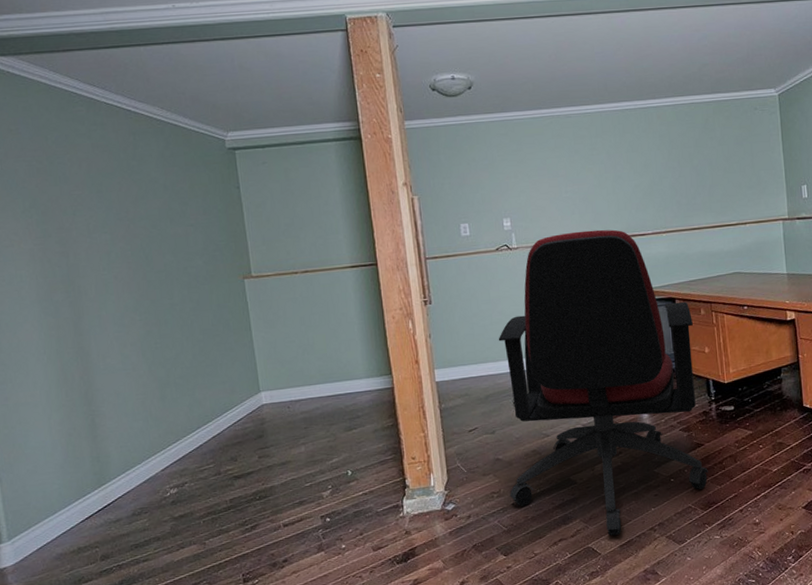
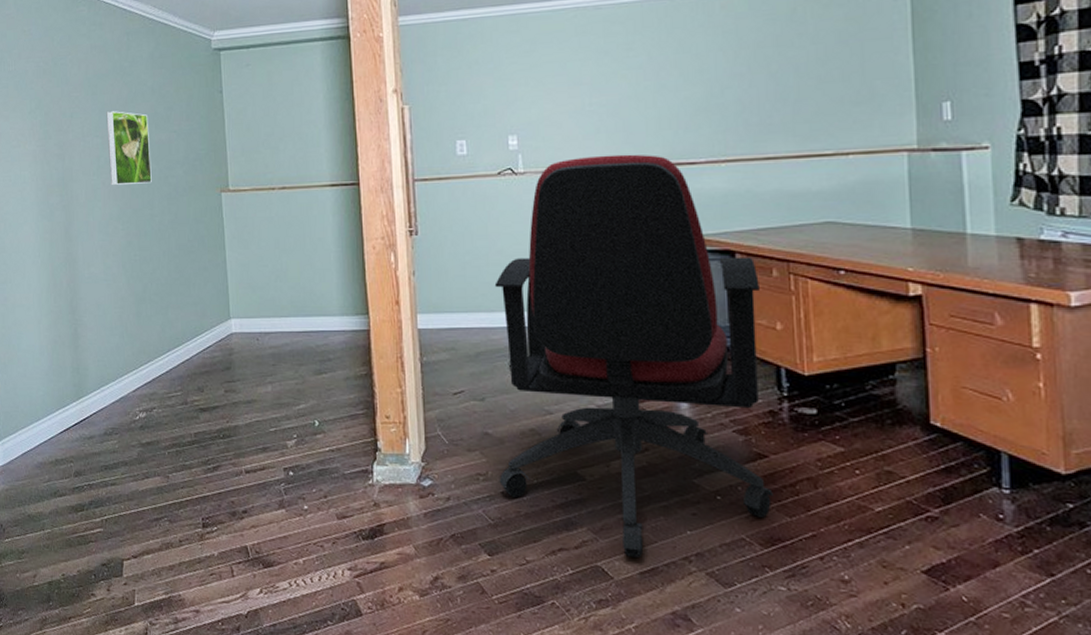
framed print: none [114,207,170,278] -> present [106,111,152,185]

